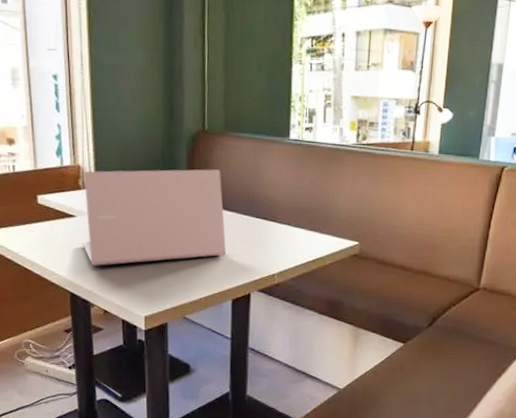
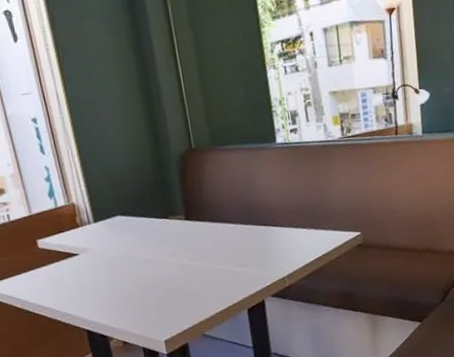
laptop: present [82,169,227,266] -> none [79,185,234,300]

